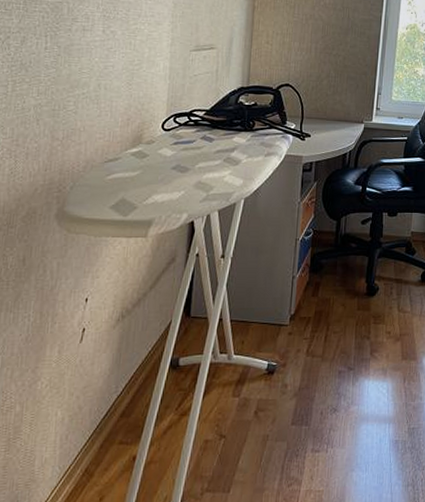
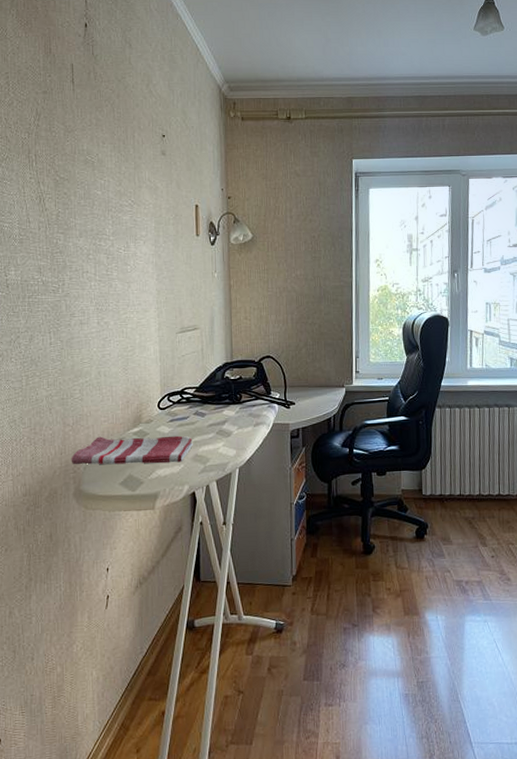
dish towel: none [56,154,197,189] -> present [71,435,193,465]

